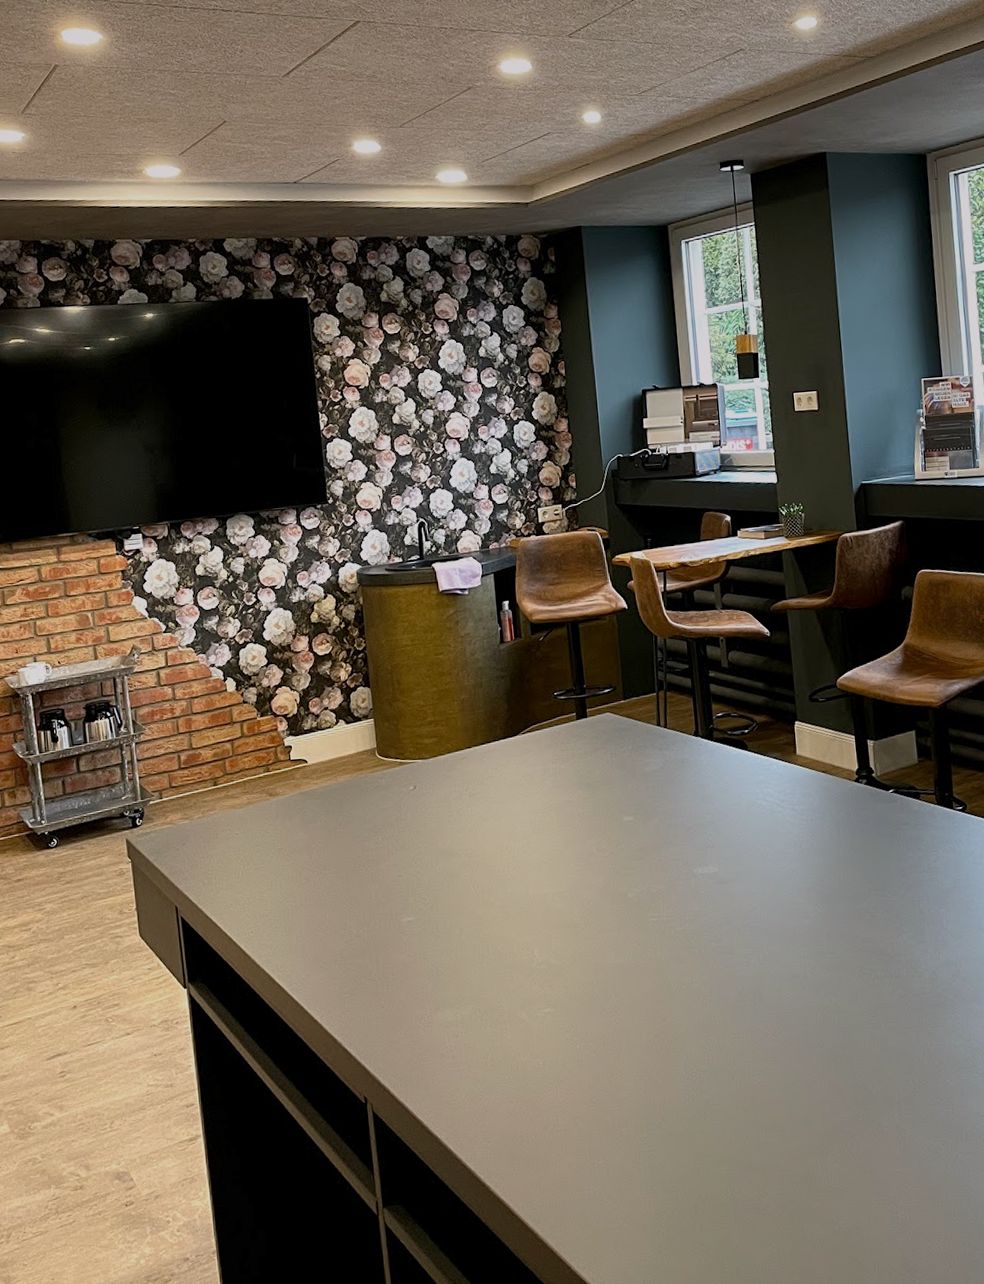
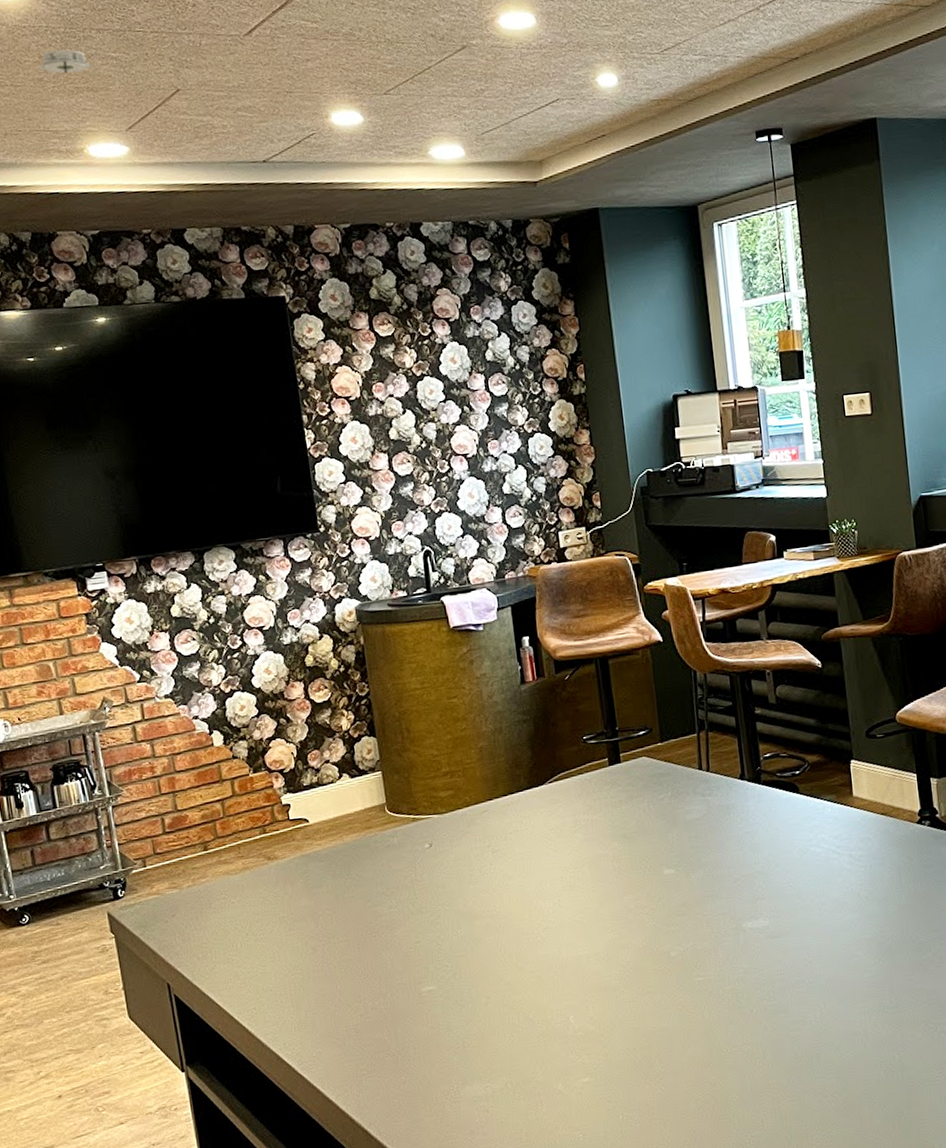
smoke detector: none [108,86,153,107] -> present [38,49,91,74]

